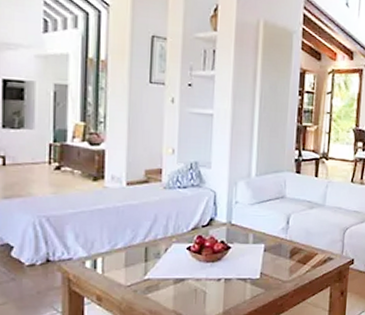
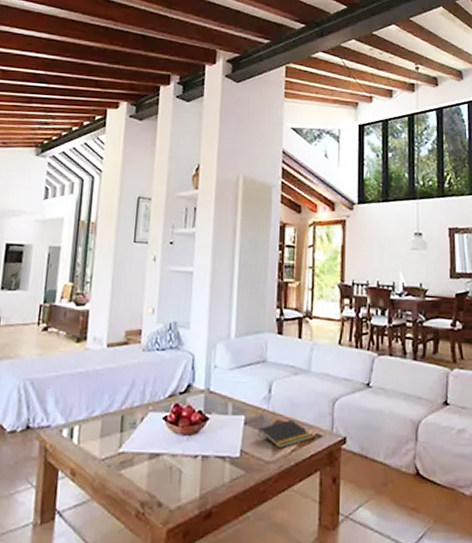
notepad: none [277,246,326,270] -> present [258,419,313,449]

